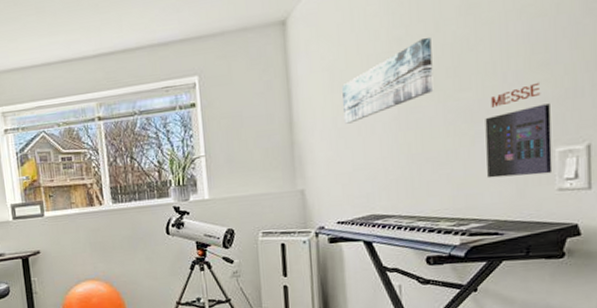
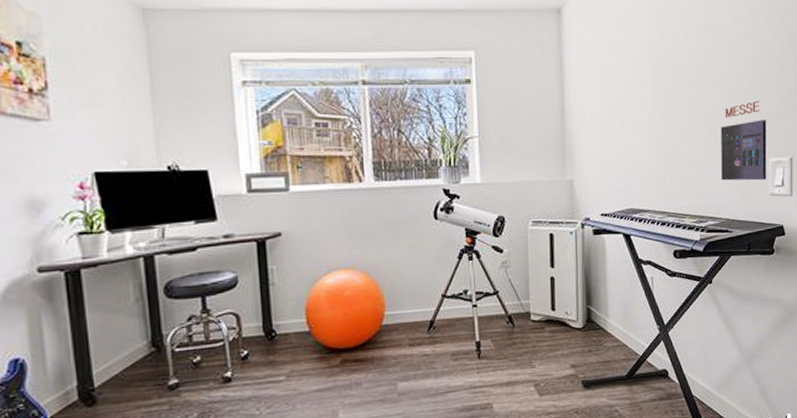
wall art: present [342,38,434,124] -> none [609,48,683,119]

